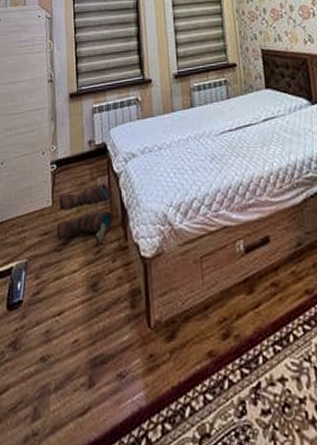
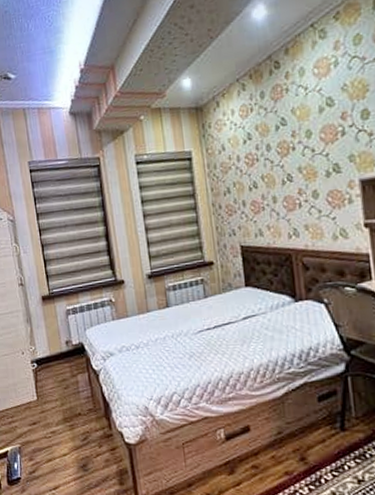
boots: present [57,184,113,245] -> none [43,380,97,433]

